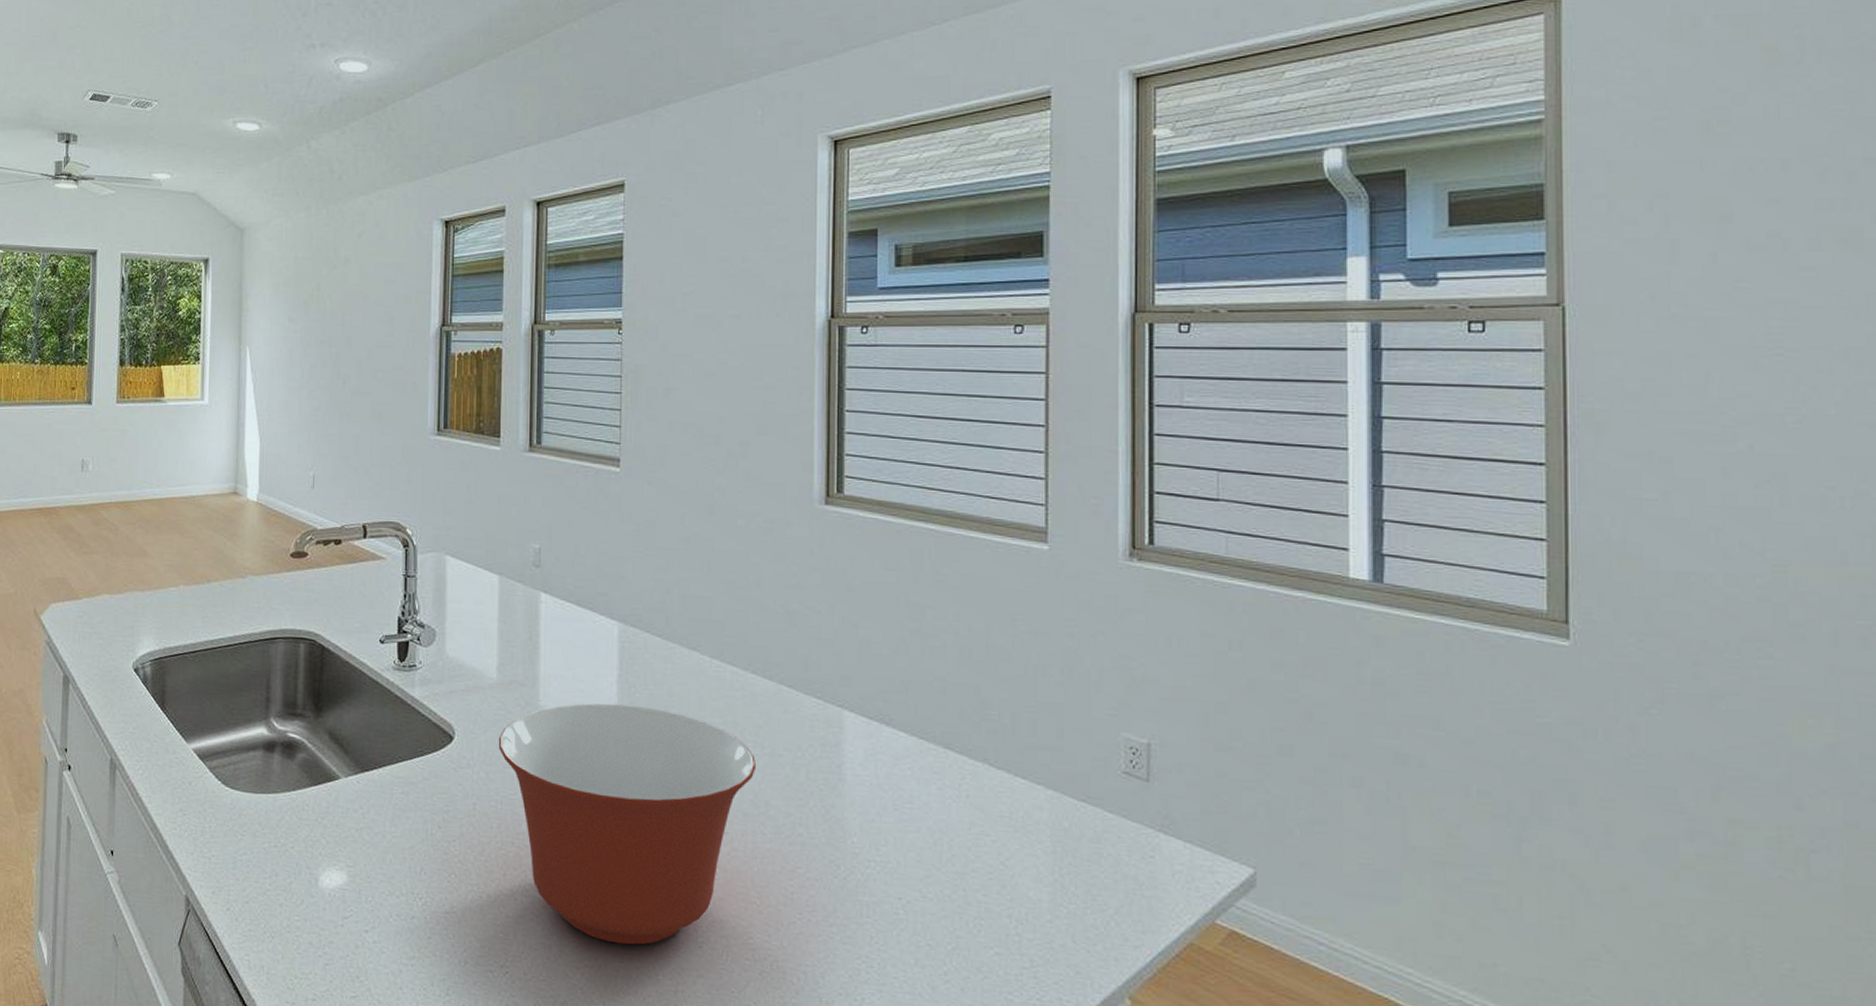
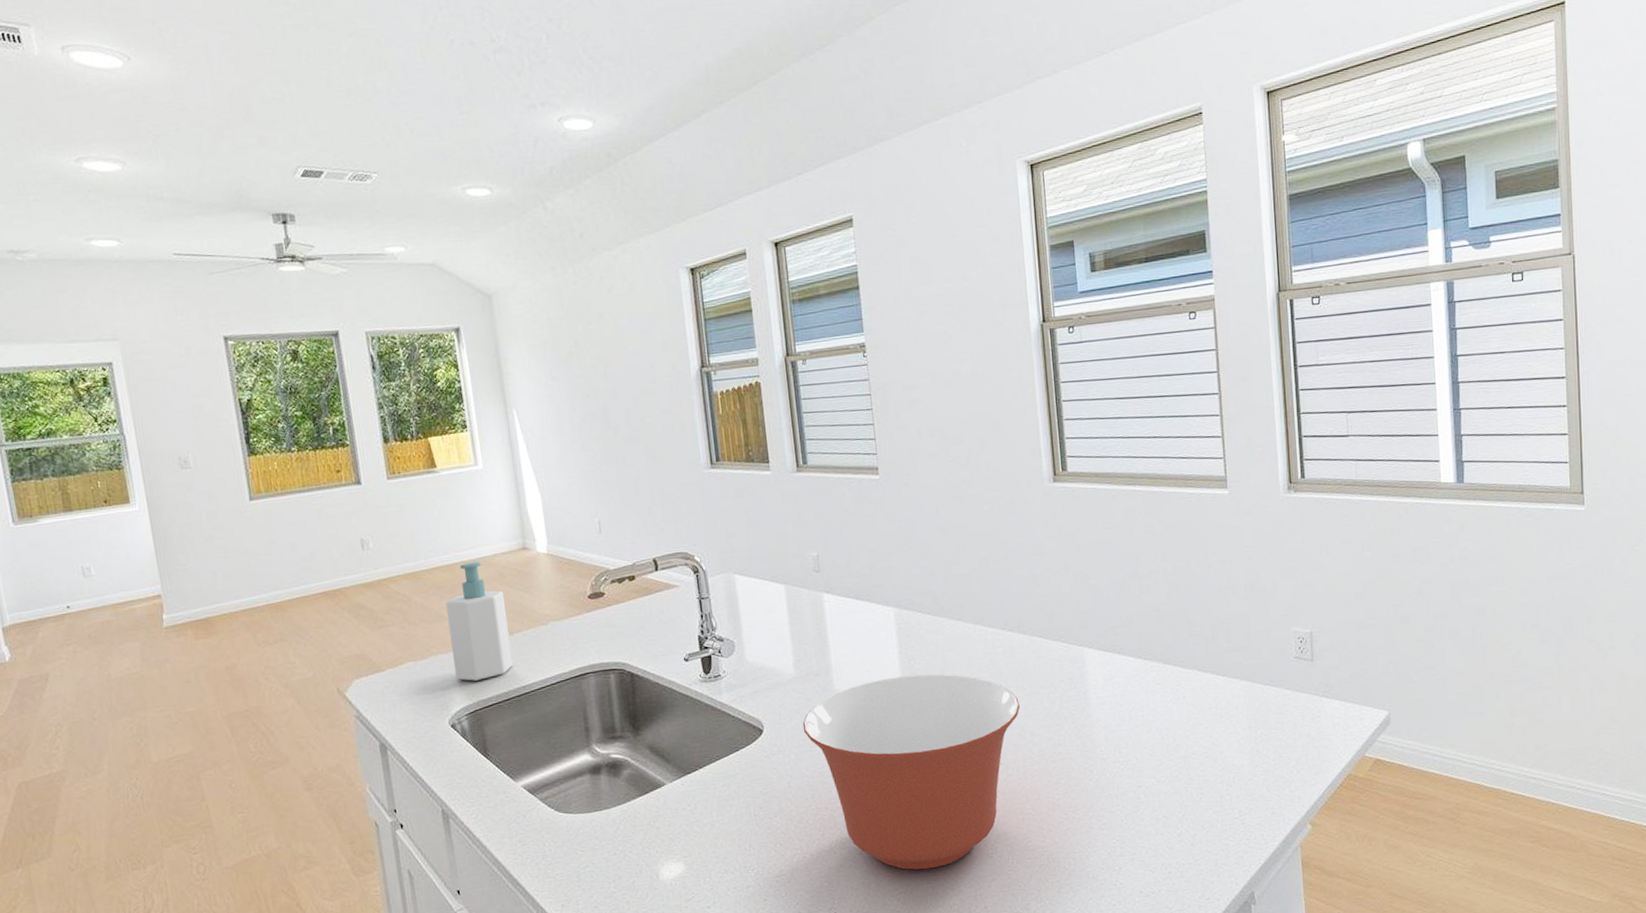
soap bottle: none [147,499,208,626] -> present [445,561,514,681]

